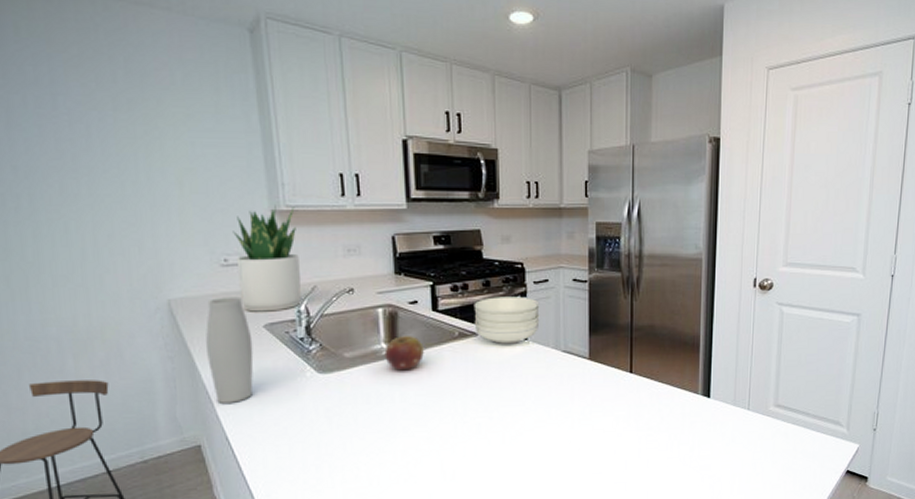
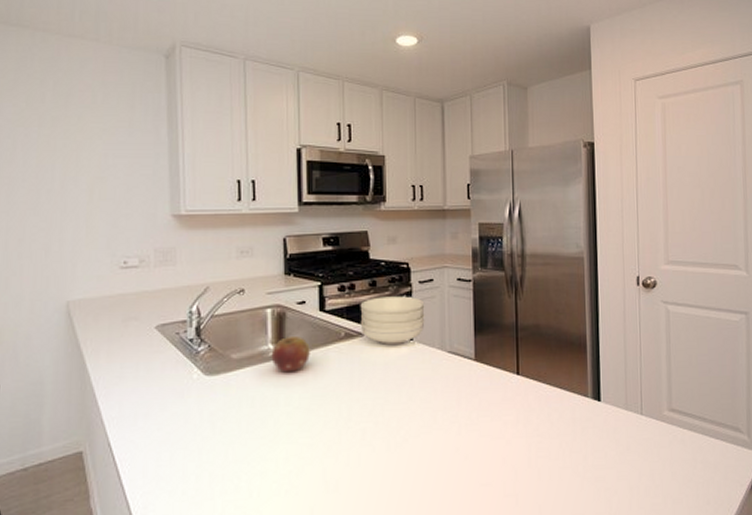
vase: present [206,296,254,405] -> none [98,298,144,408]
planter: present [233,205,301,312] -> none [134,210,194,313]

